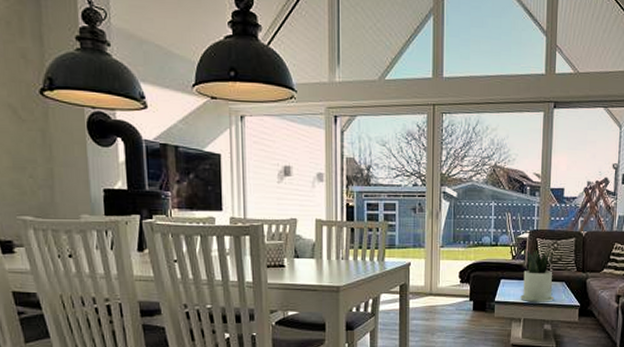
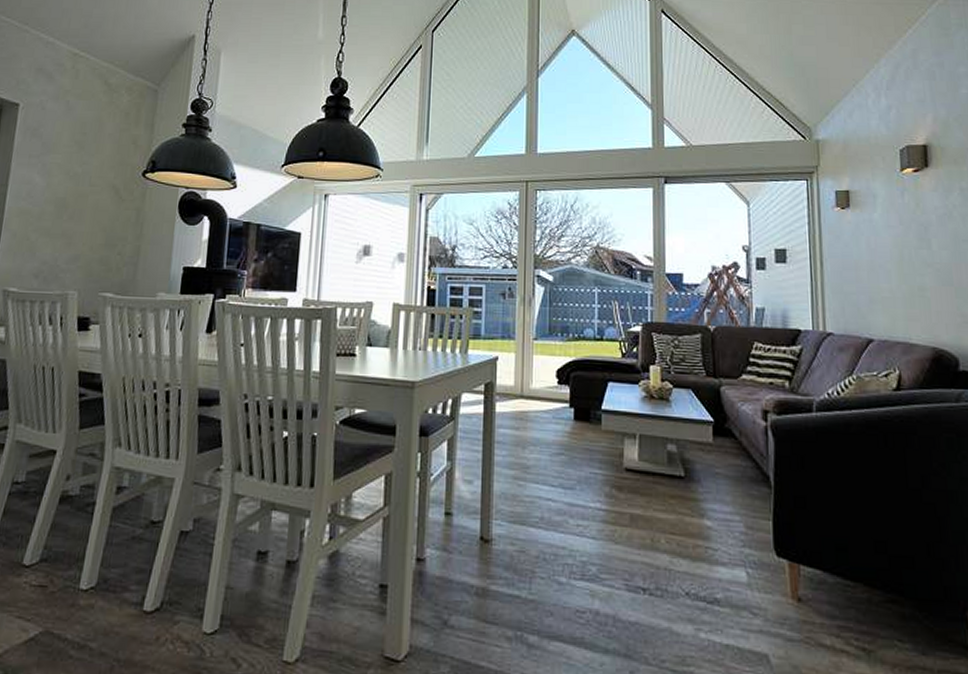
planter: present [520,249,555,302] -> none [634,346,679,415]

